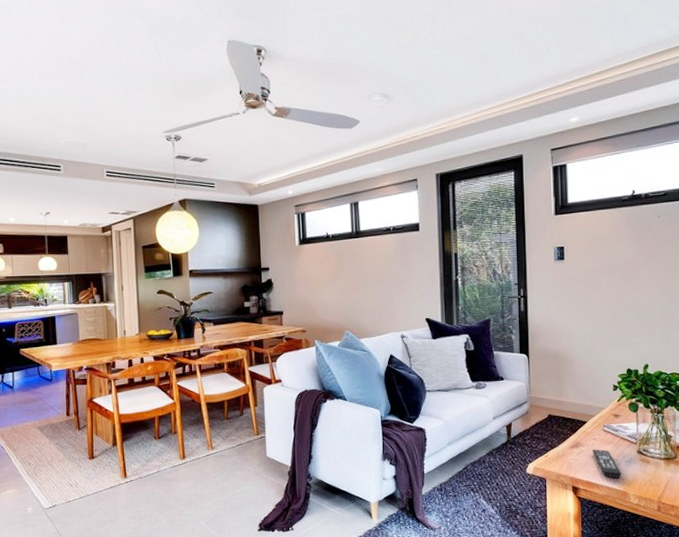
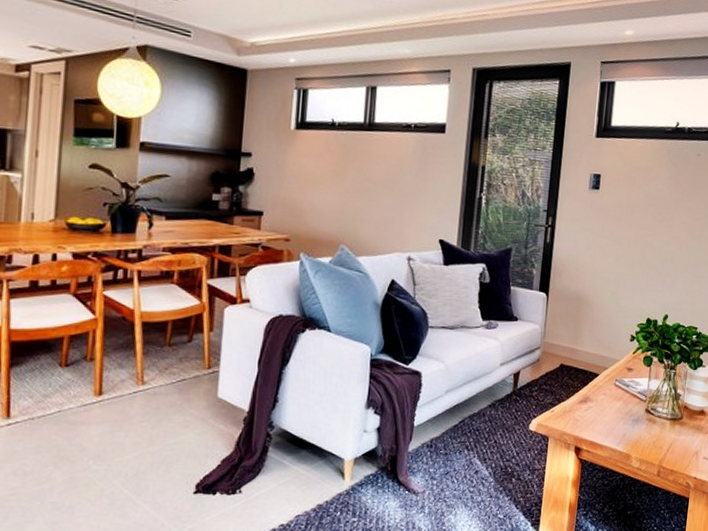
remote control: present [592,449,622,478] -> none [600,406,627,438]

